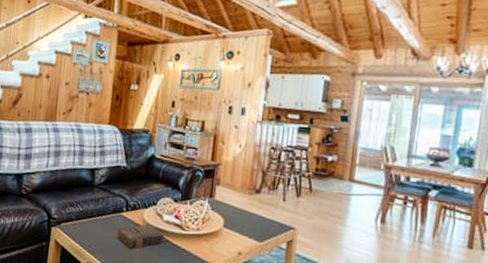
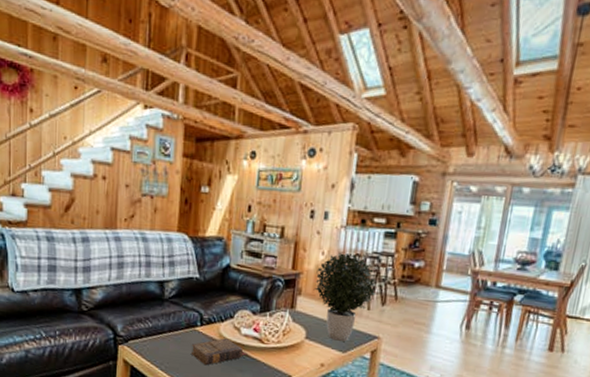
potted plant: none [231,146,292,232] -> present [313,253,377,342]

